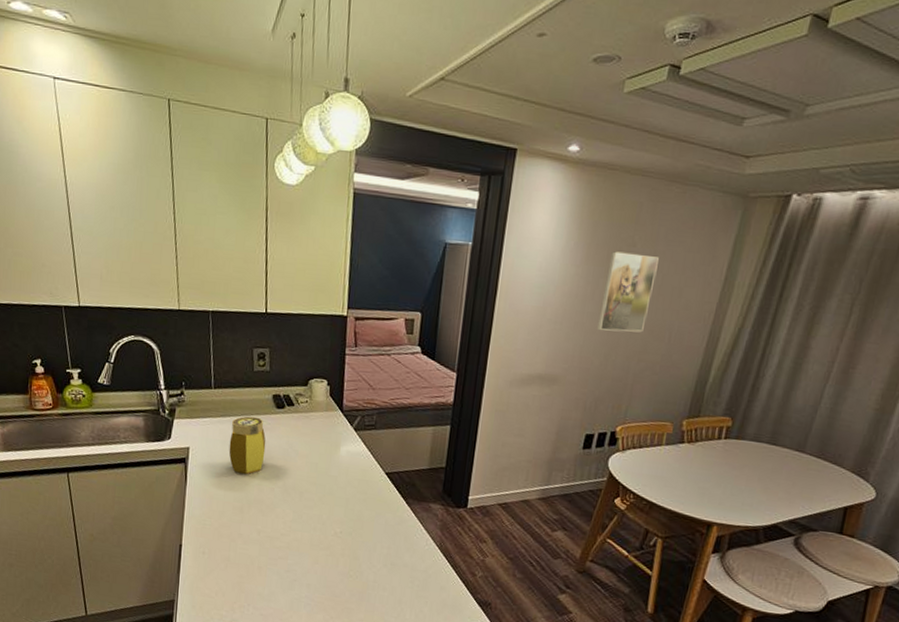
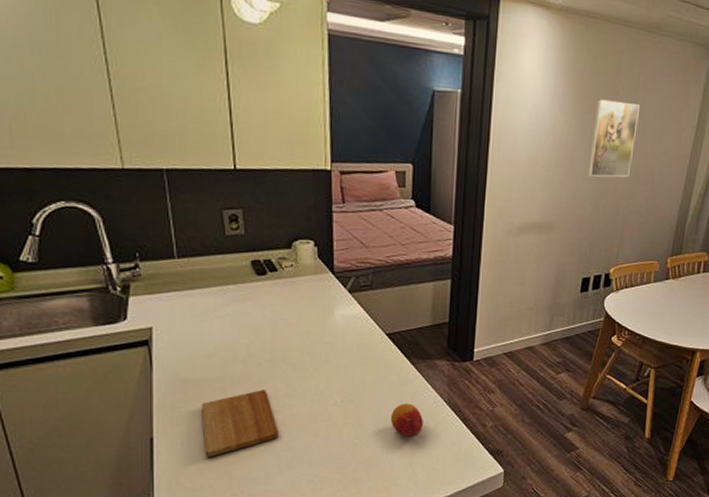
cutting board: none [221,513,284,569] -> present [202,390,279,457]
jar: present [229,416,266,475] -> none [202,286,248,352]
fruit: none [383,542,415,577] -> present [390,403,423,438]

